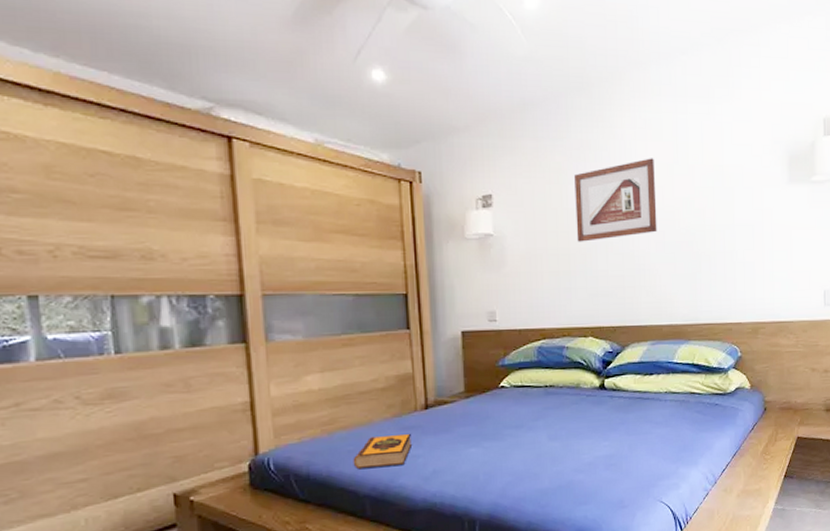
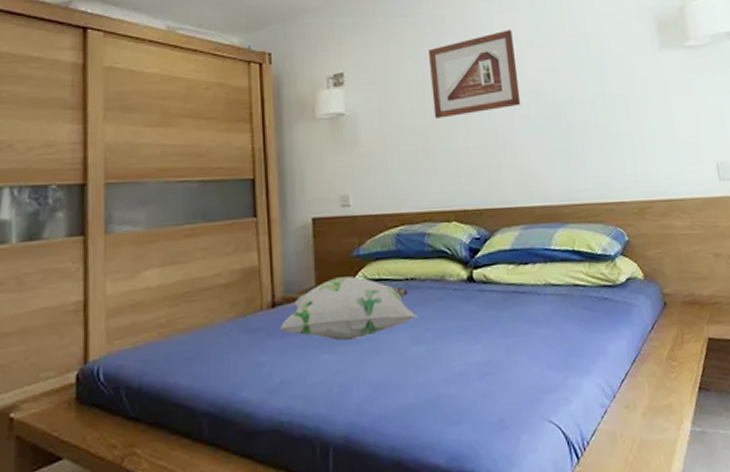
hardback book: present [353,433,413,470] -> none [190,336,258,381]
decorative pillow: none [433,383,555,438] -> present [281,276,419,341]

